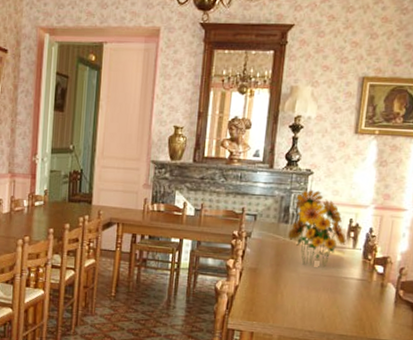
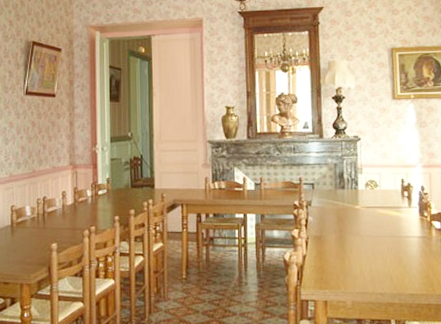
flower bouquet: present [288,189,346,268] -> none [346,154,401,229]

